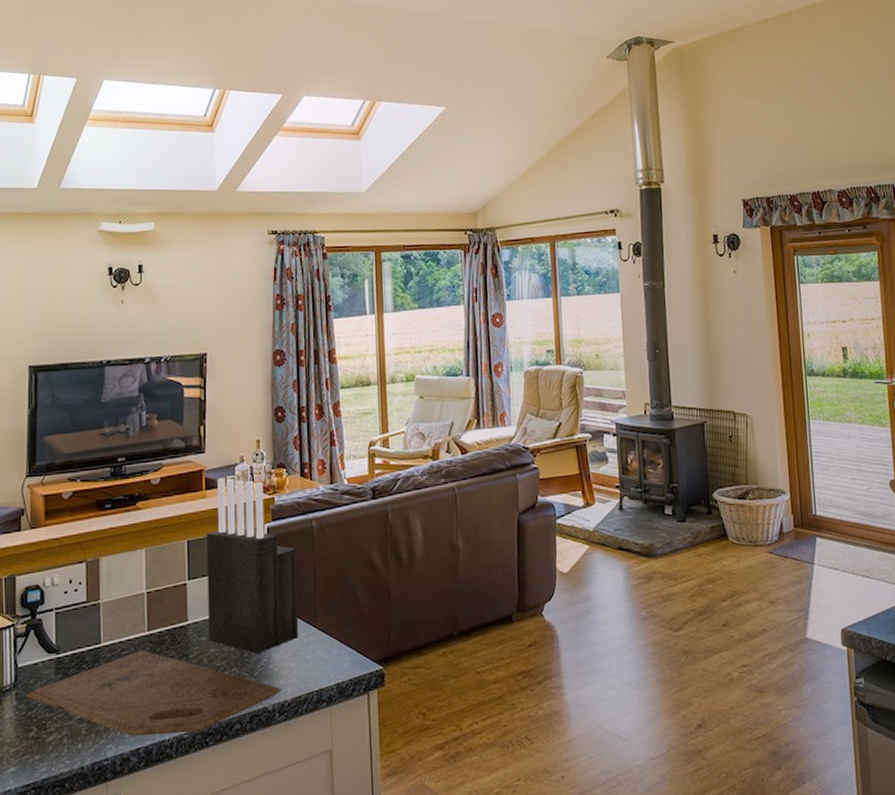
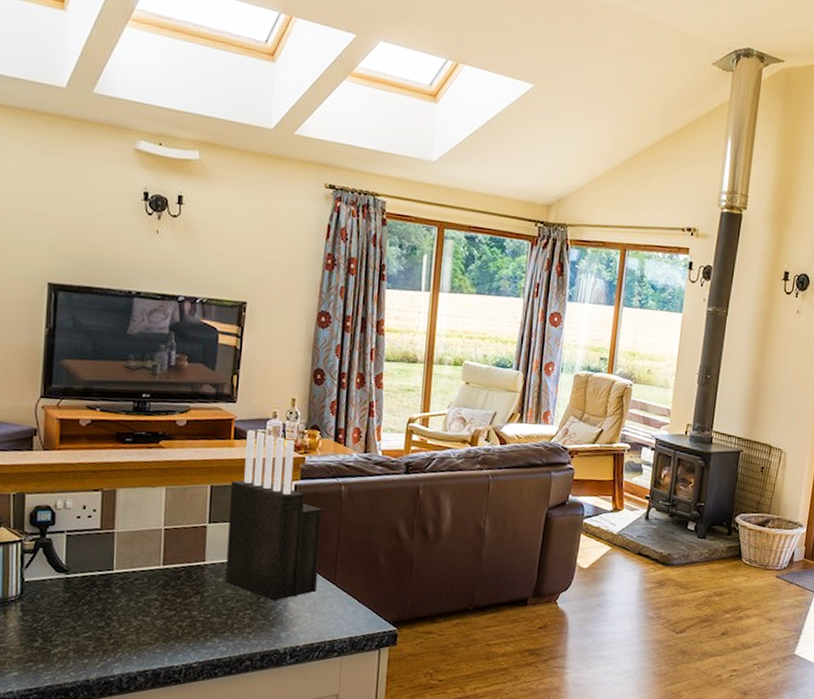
cutting board: present [26,650,282,737] -> none [32,582,295,663]

